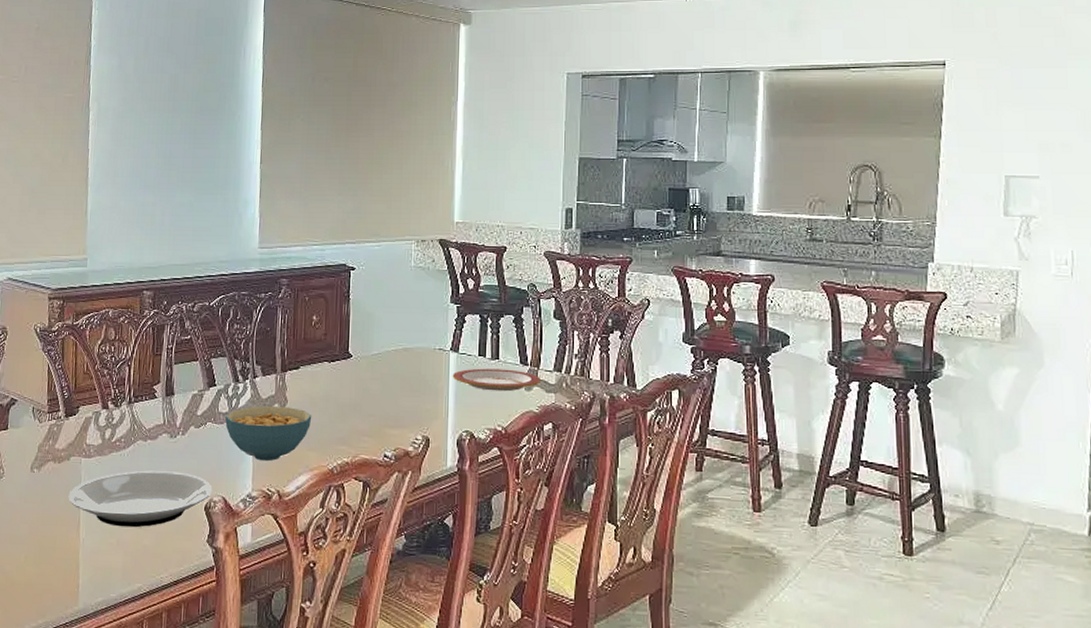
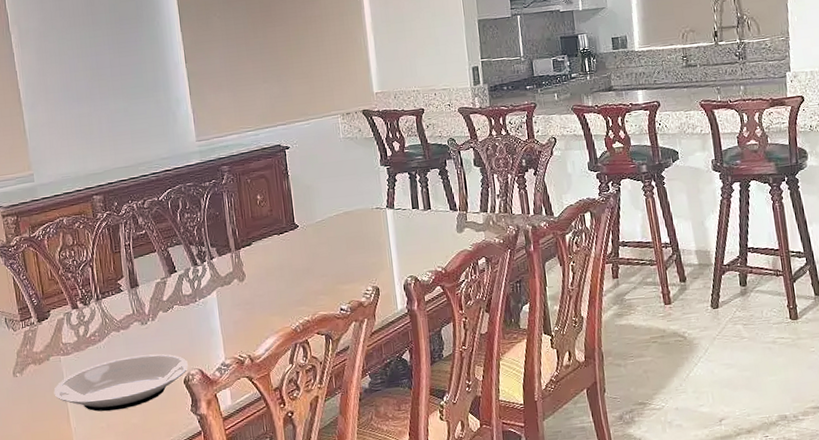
cereal bowl: present [225,405,312,462] -> none [190,280,270,332]
plate: present [452,368,542,392] -> none [391,216,471,238]

